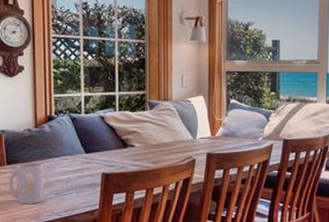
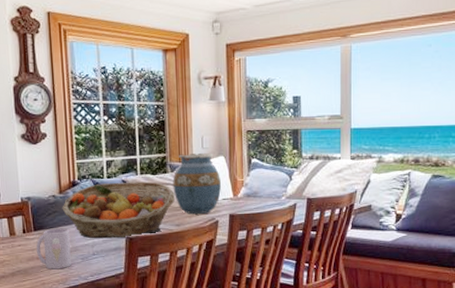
fruit basket: none [37,118,154,175] -> present [62,181,176,239]
vase: none [151,92,200,153] -> present [173,153,222,215]

